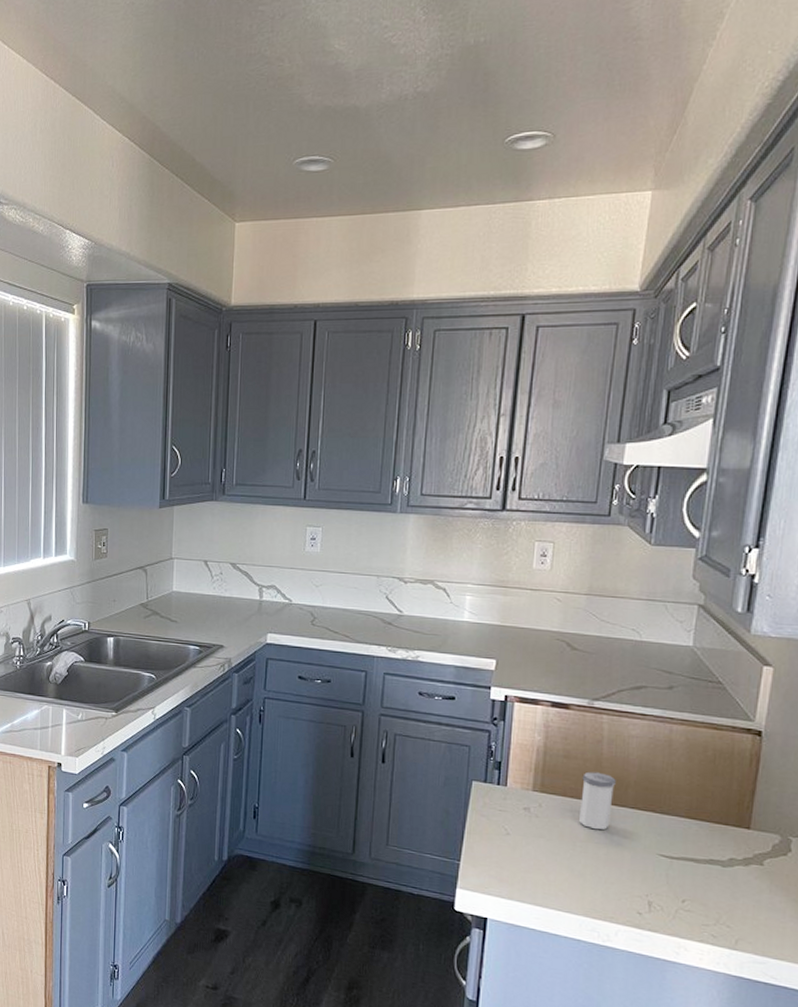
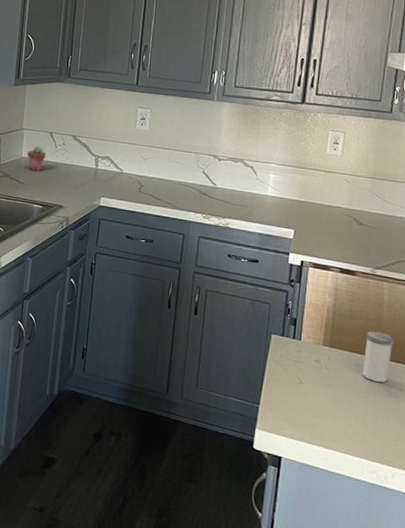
potted succulent: none [179,577,201,607] -> present [27,145,46,171]

